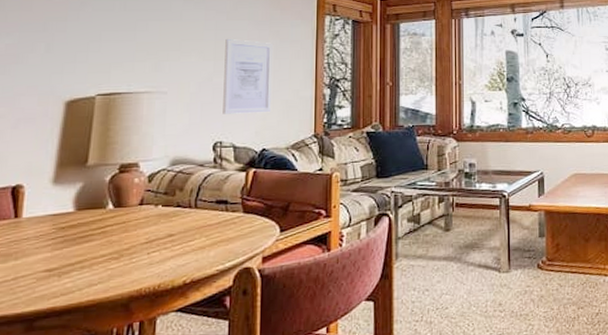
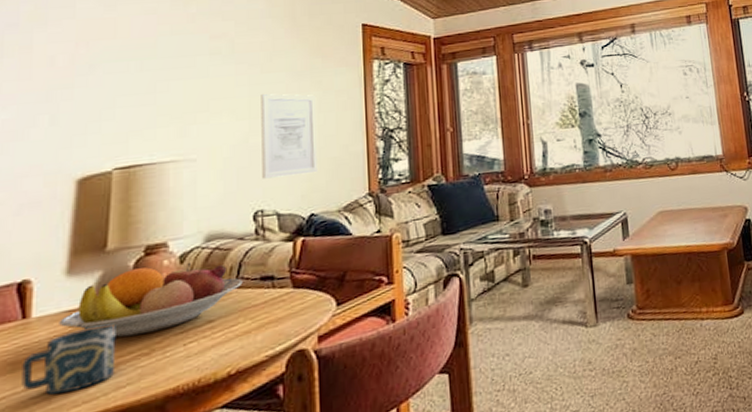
cup: none [11,229,92,286] -> present [21,324,116,395]
fruit bowl: none [45,181,201,242] -> present [59,262,243,338]

